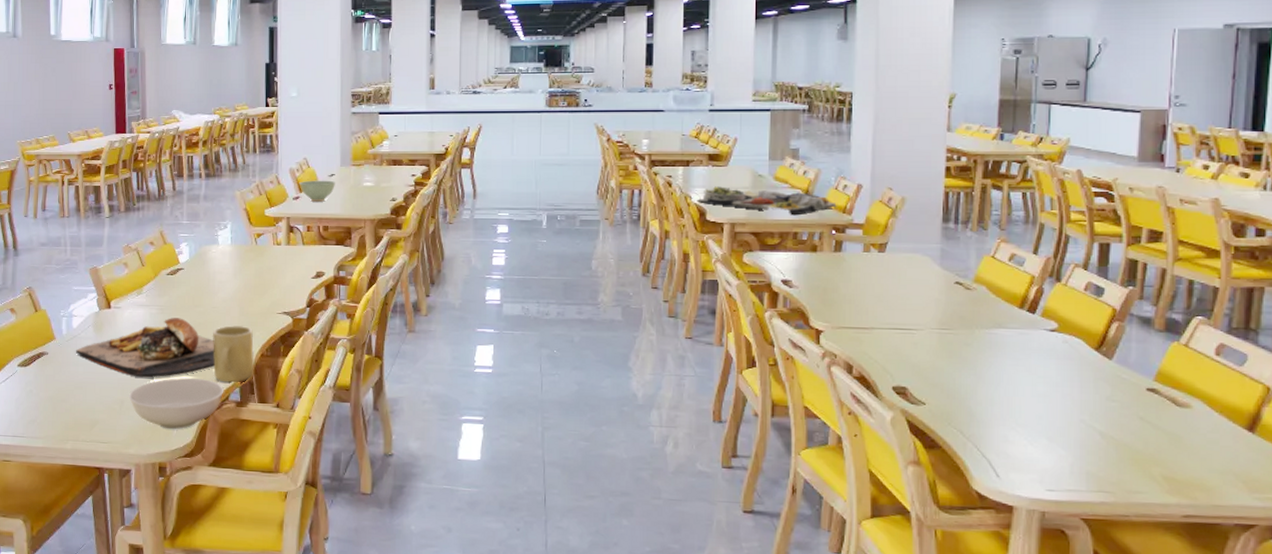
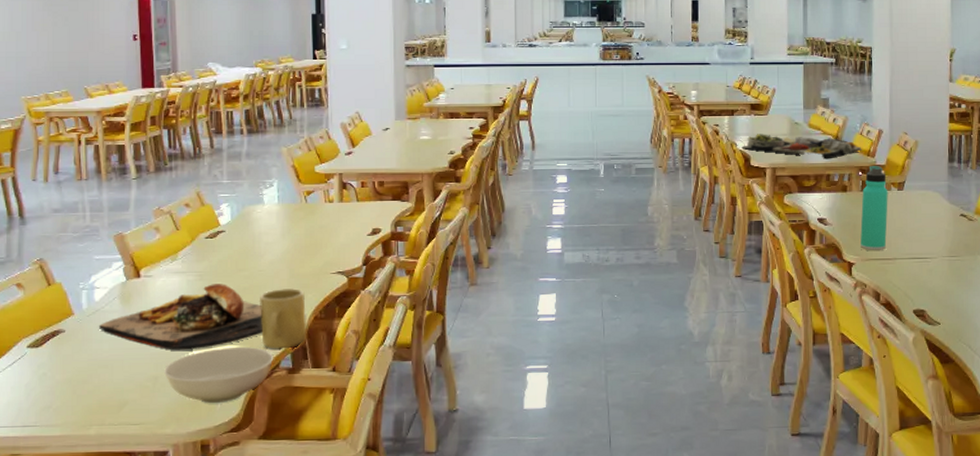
bowl: present [299,180,335,202] -> none [351,134,390,157]
thermos bottle: none [830,223,866,319] -> present [859,165,888,251]

